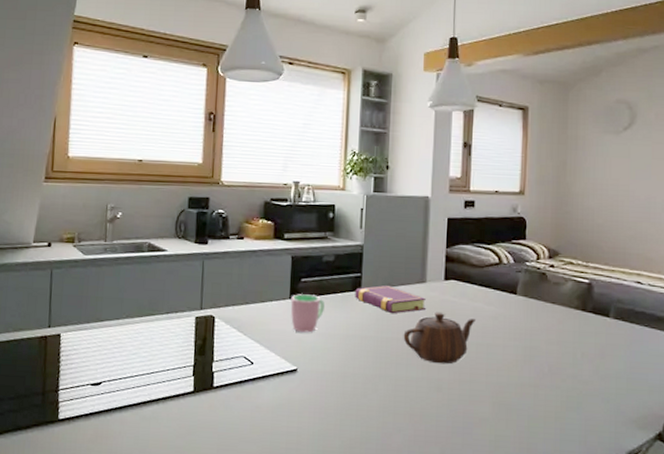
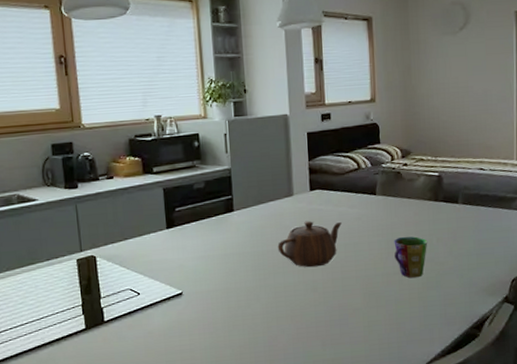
cup: present [290,294,324,333] -> none [168,222,201,259]
book: present [355,285,426,314] -> none [228,202,295,229]
cup: none [532,345,571,395] -> present [394,236,428,278]

